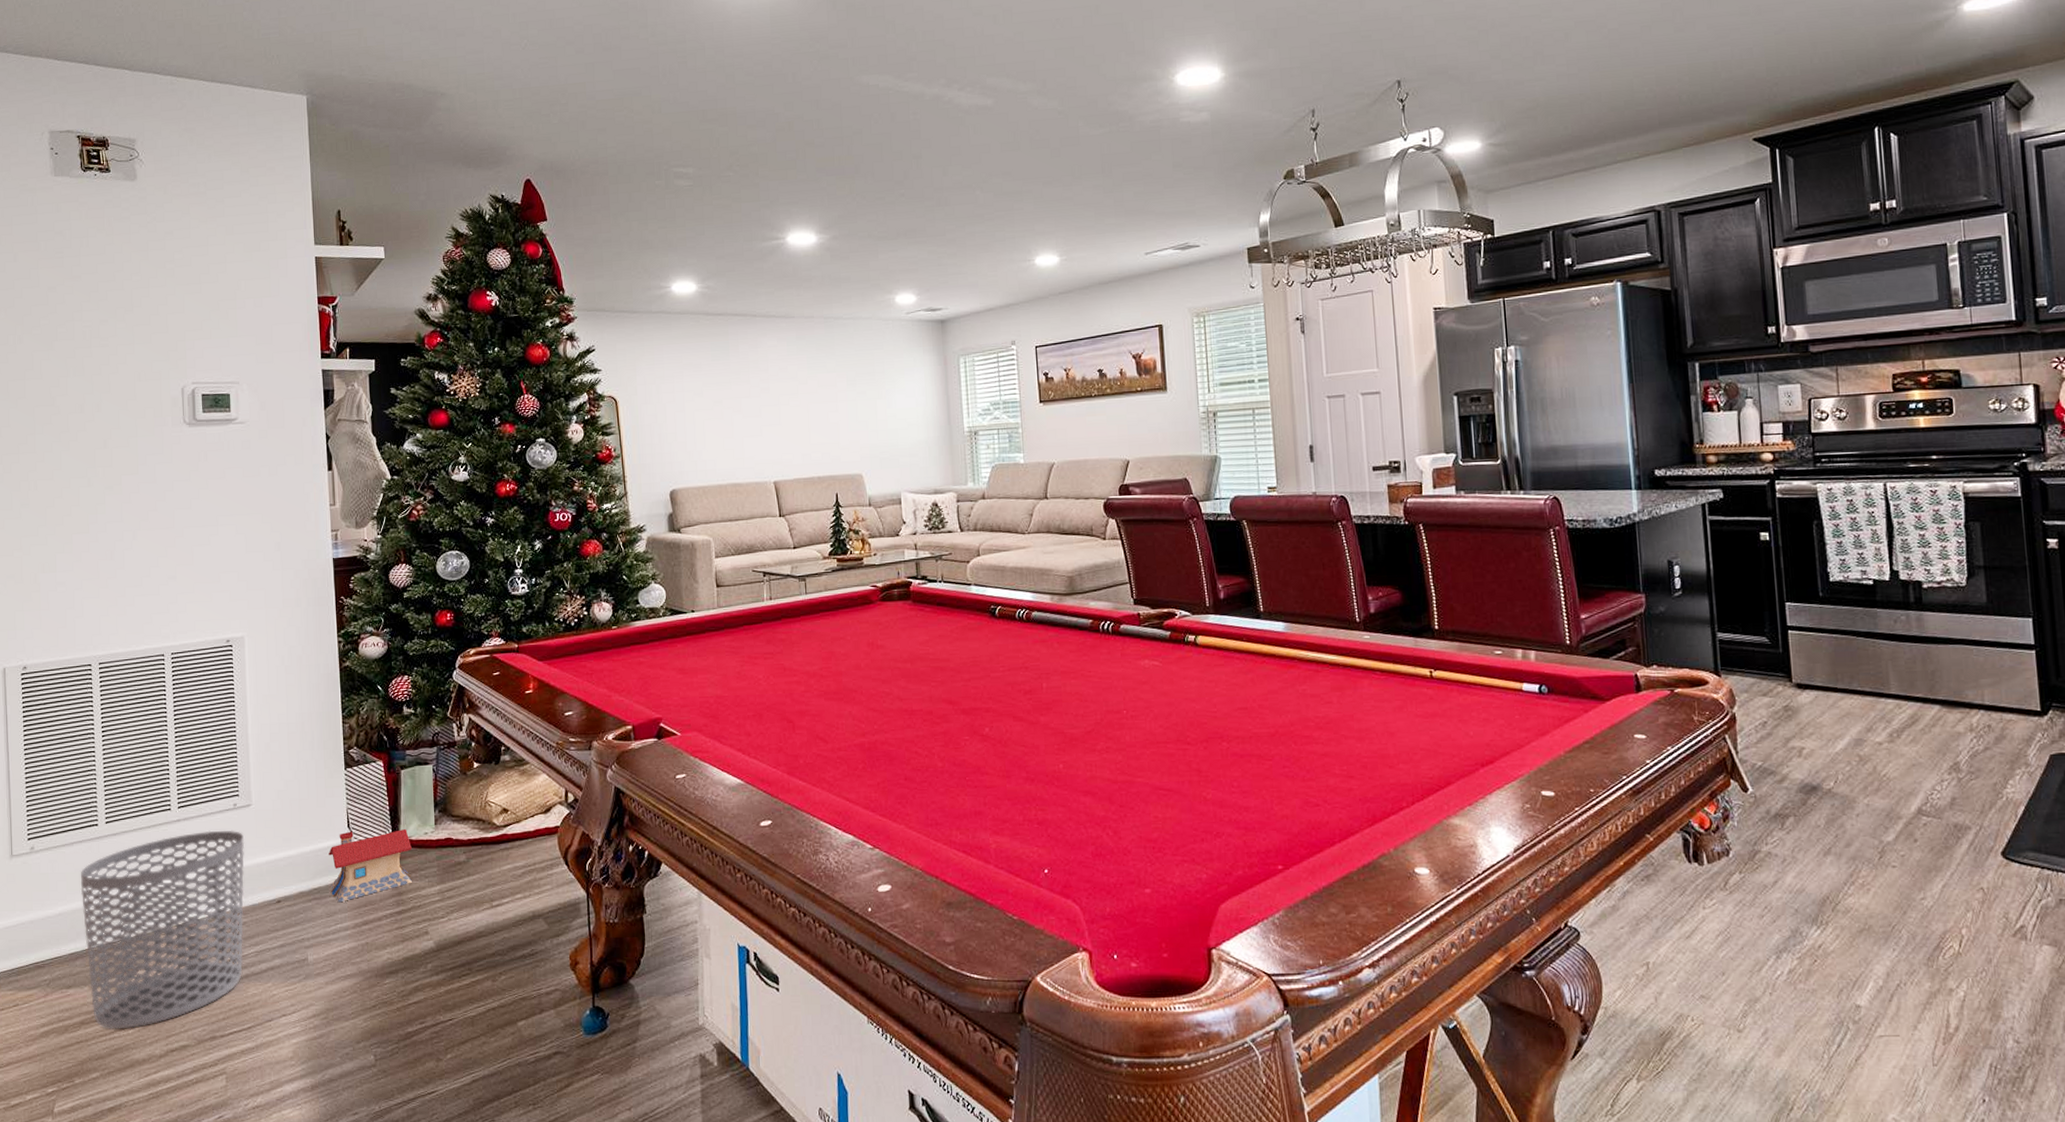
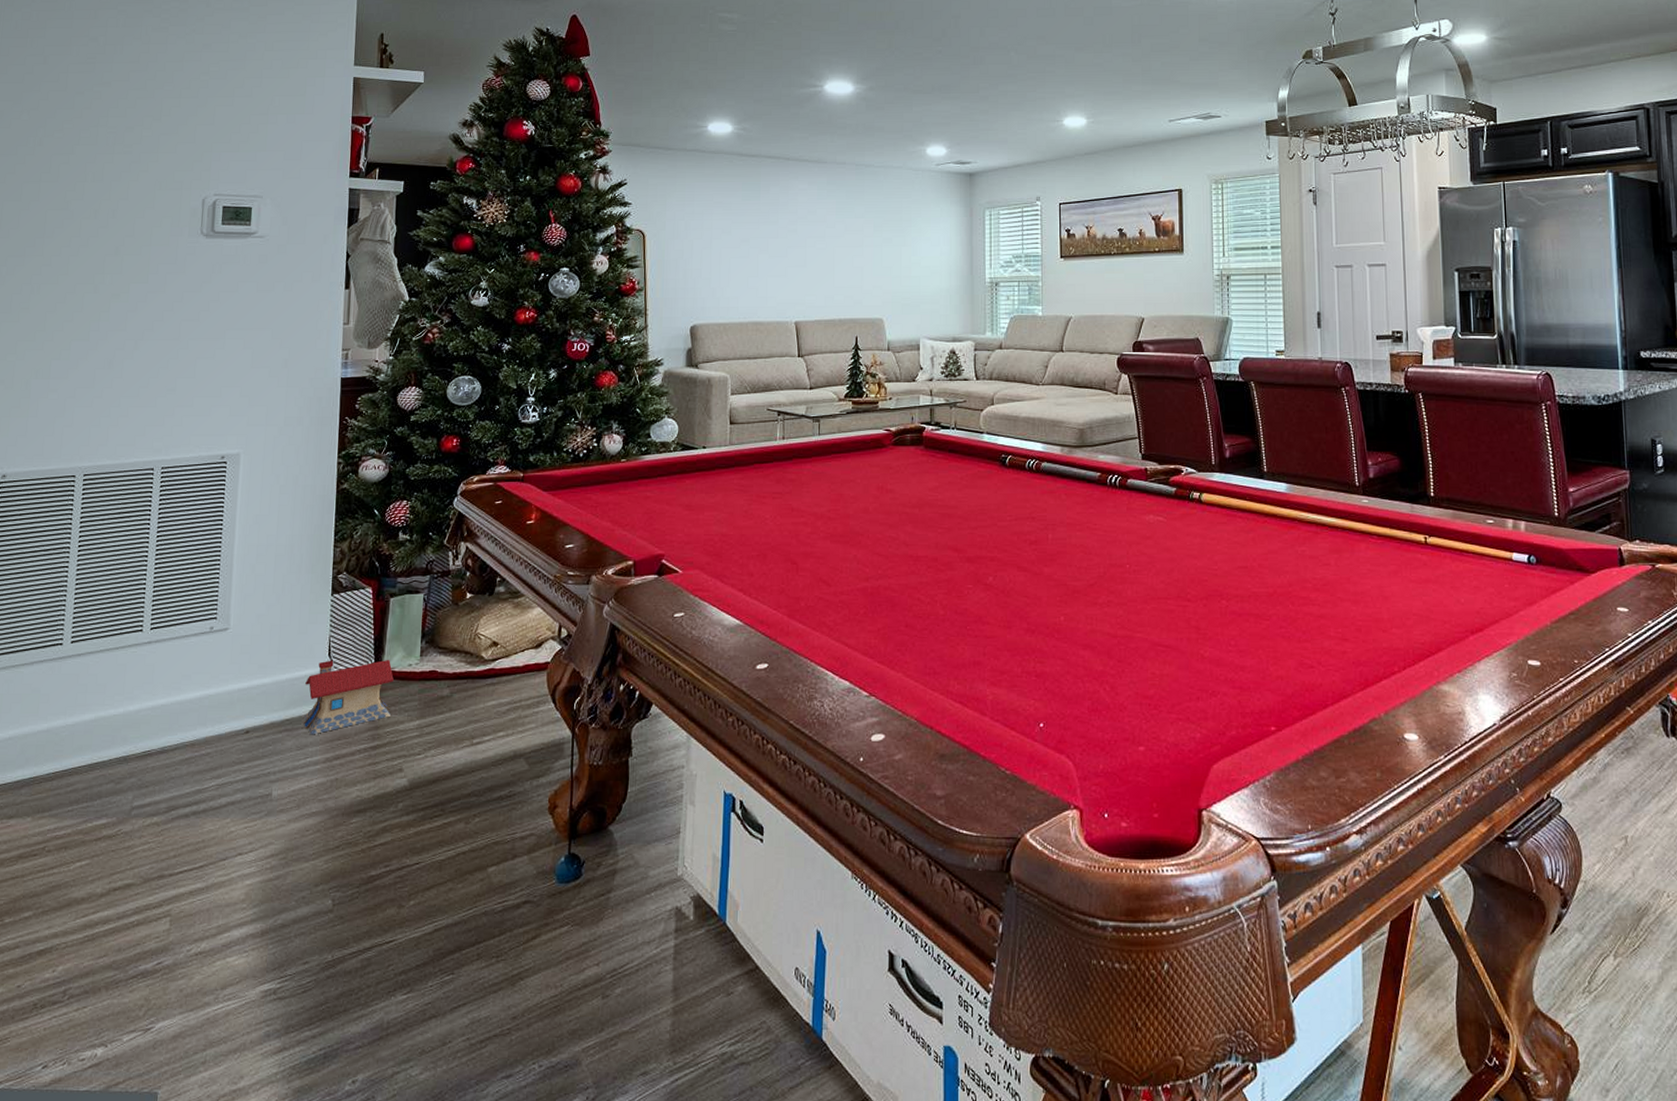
waste bin: present [80,830,245,1029] -> none [32,654,218,865]

